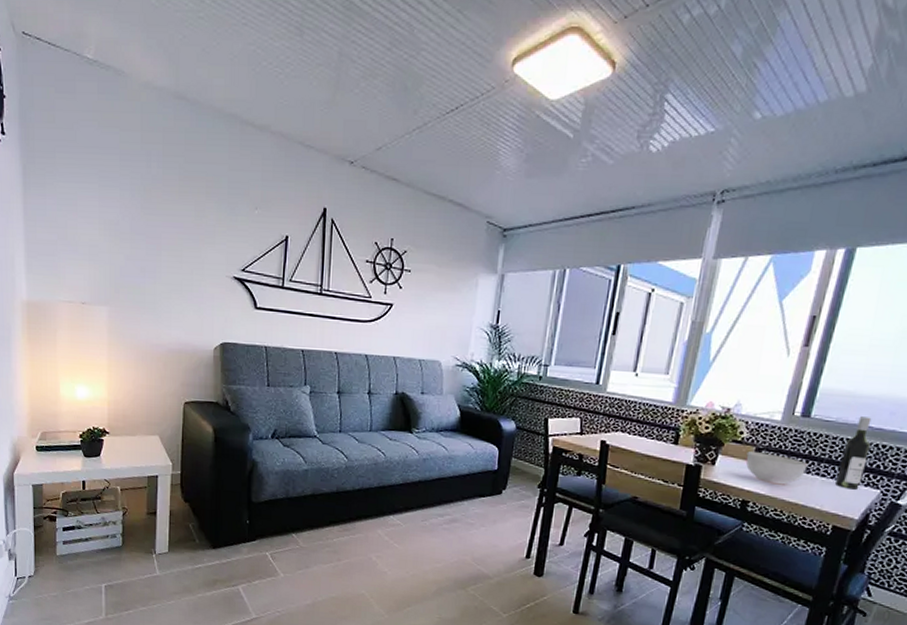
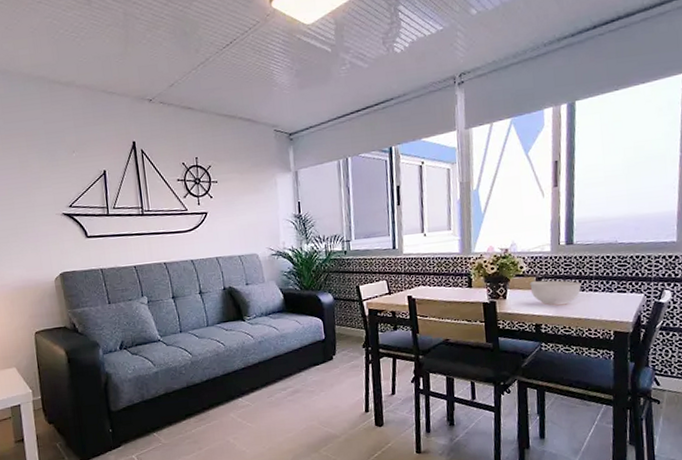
bottle: present [834,416,872,491] -> none [606,235,627,299]

